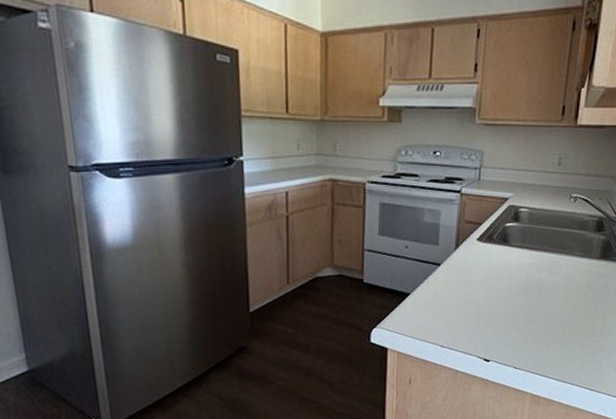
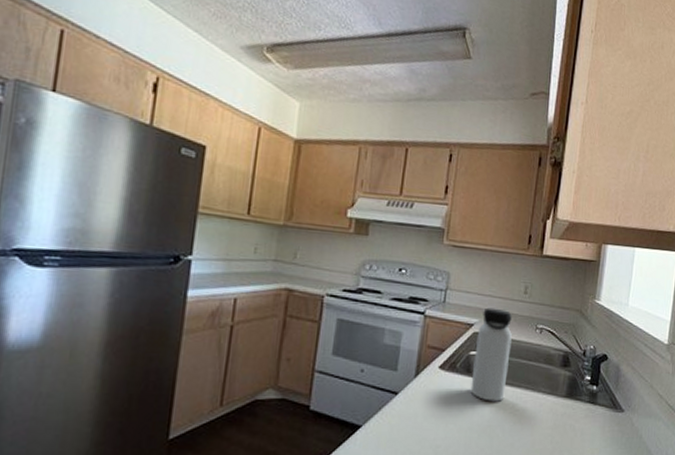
water bottle: none [507,181,546,267] -> present [470,307,512,402]

